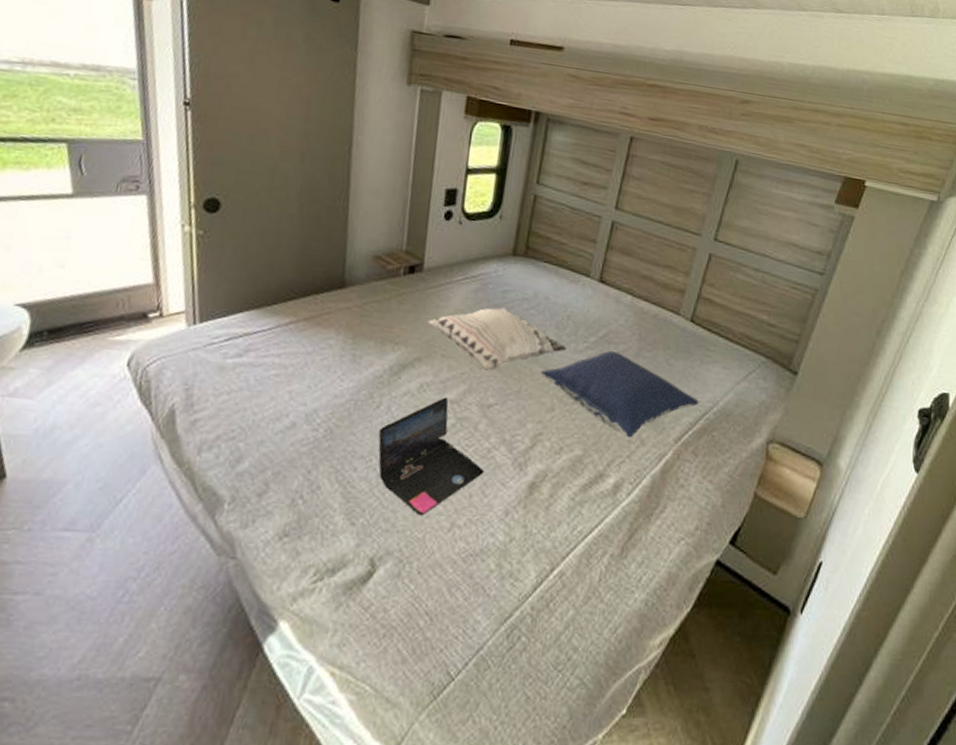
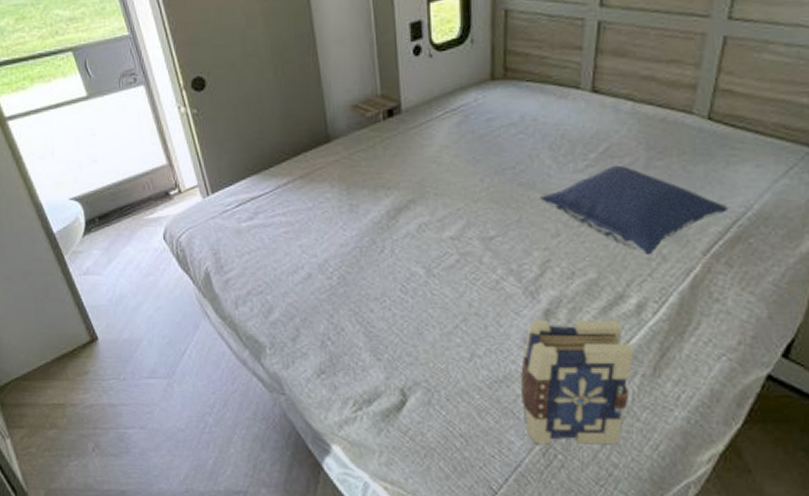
laptop: present [378,397,484,516] -> none [387,234,496,349]
decorative pillow: present [427,307,567,371] -> none [415,136,564,203]
book: none [494,492,606,627] -> present [521,320,634,445]

